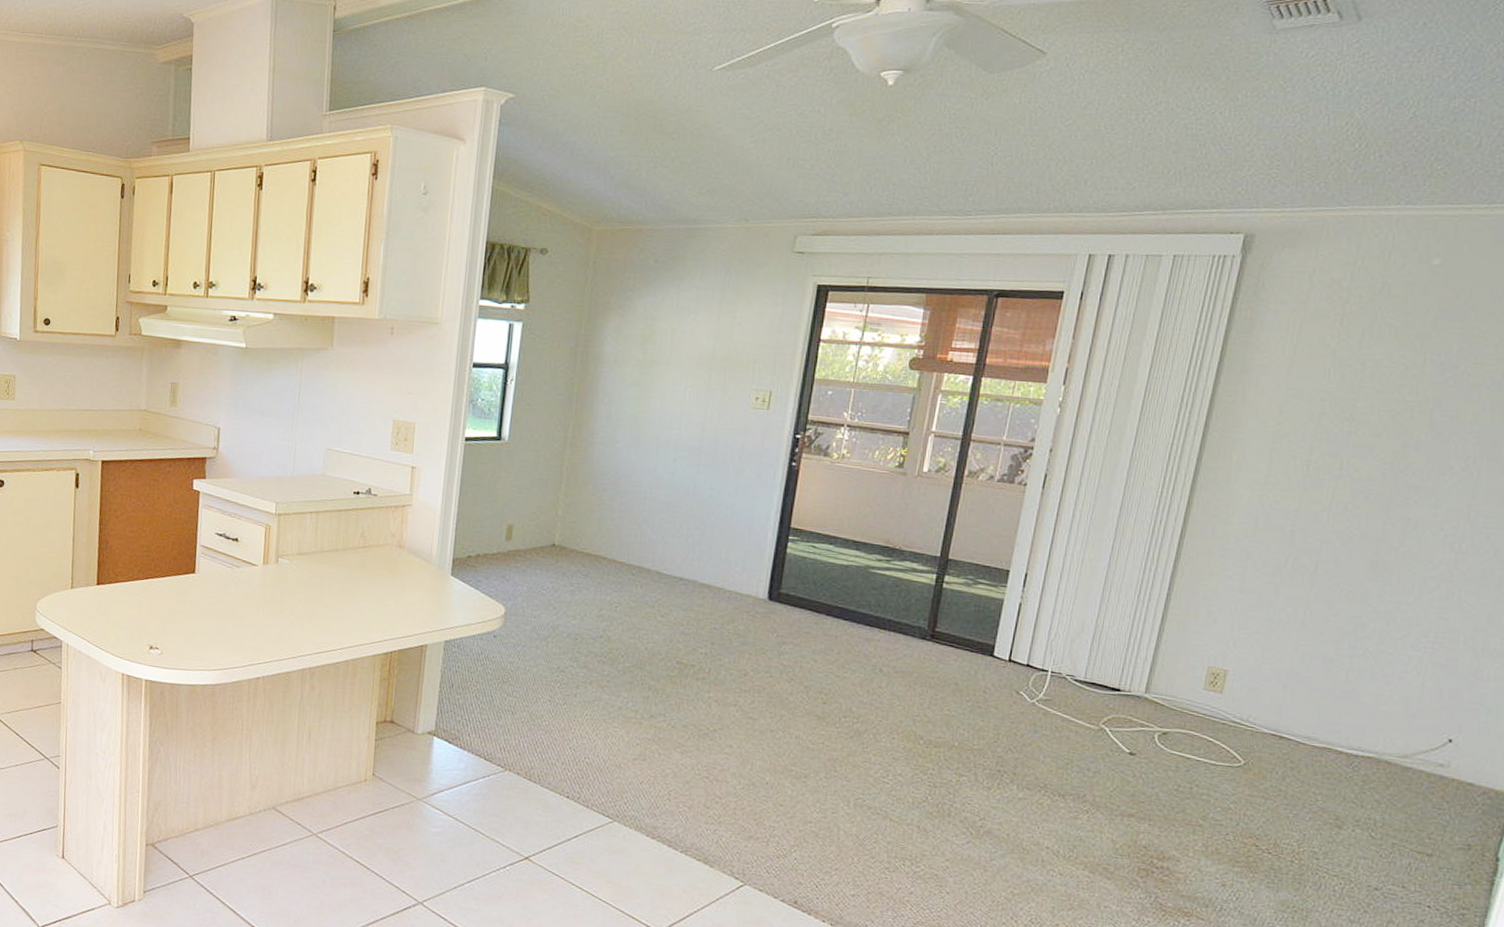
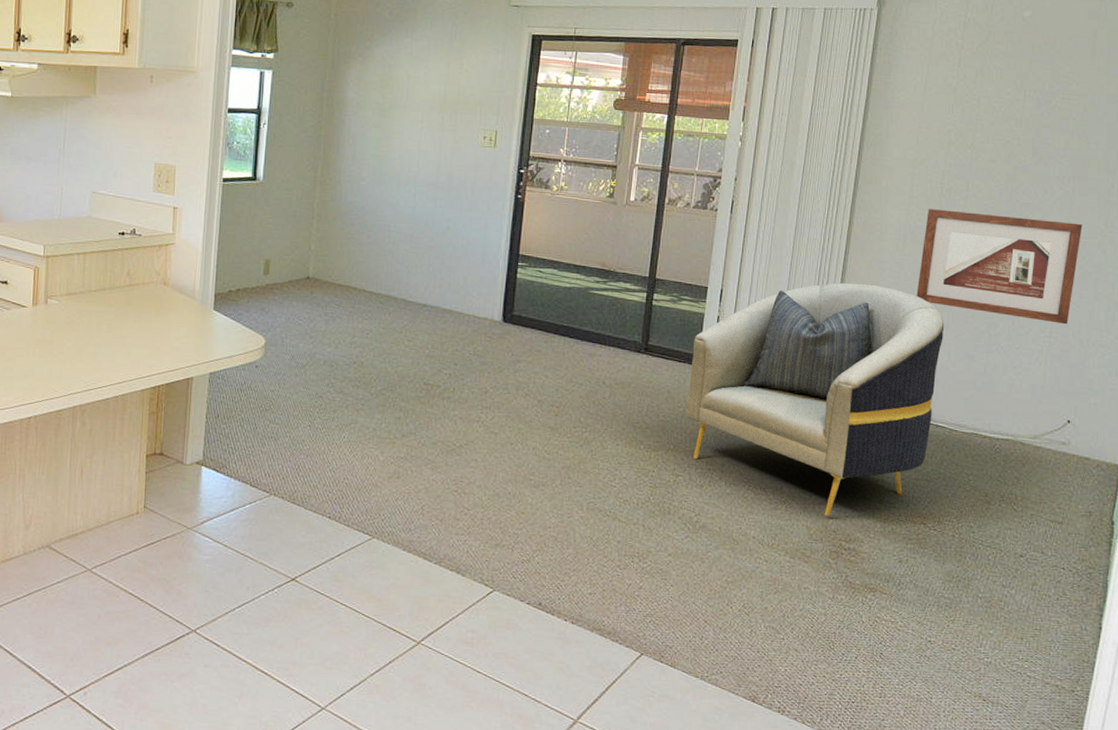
armchair: none [975,570,1300,830] -> present [686,282,945,516]
picture frame: none [1266,489,1488,629] -> present [916,209,1083,325]

